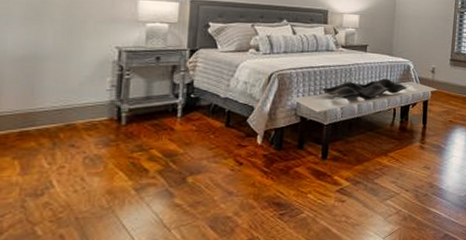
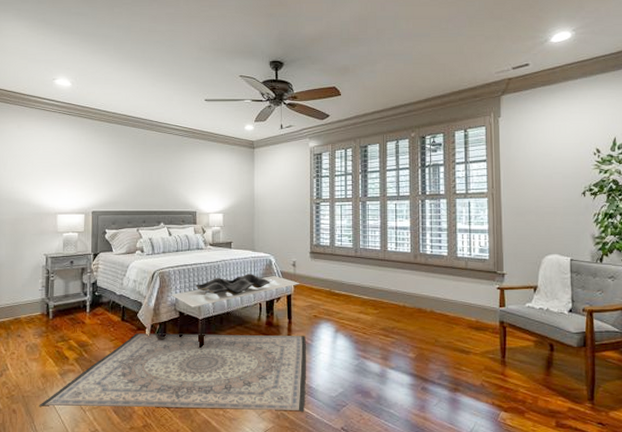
area rug: none [102,140,440,228] -> present [39,333,307,412]

